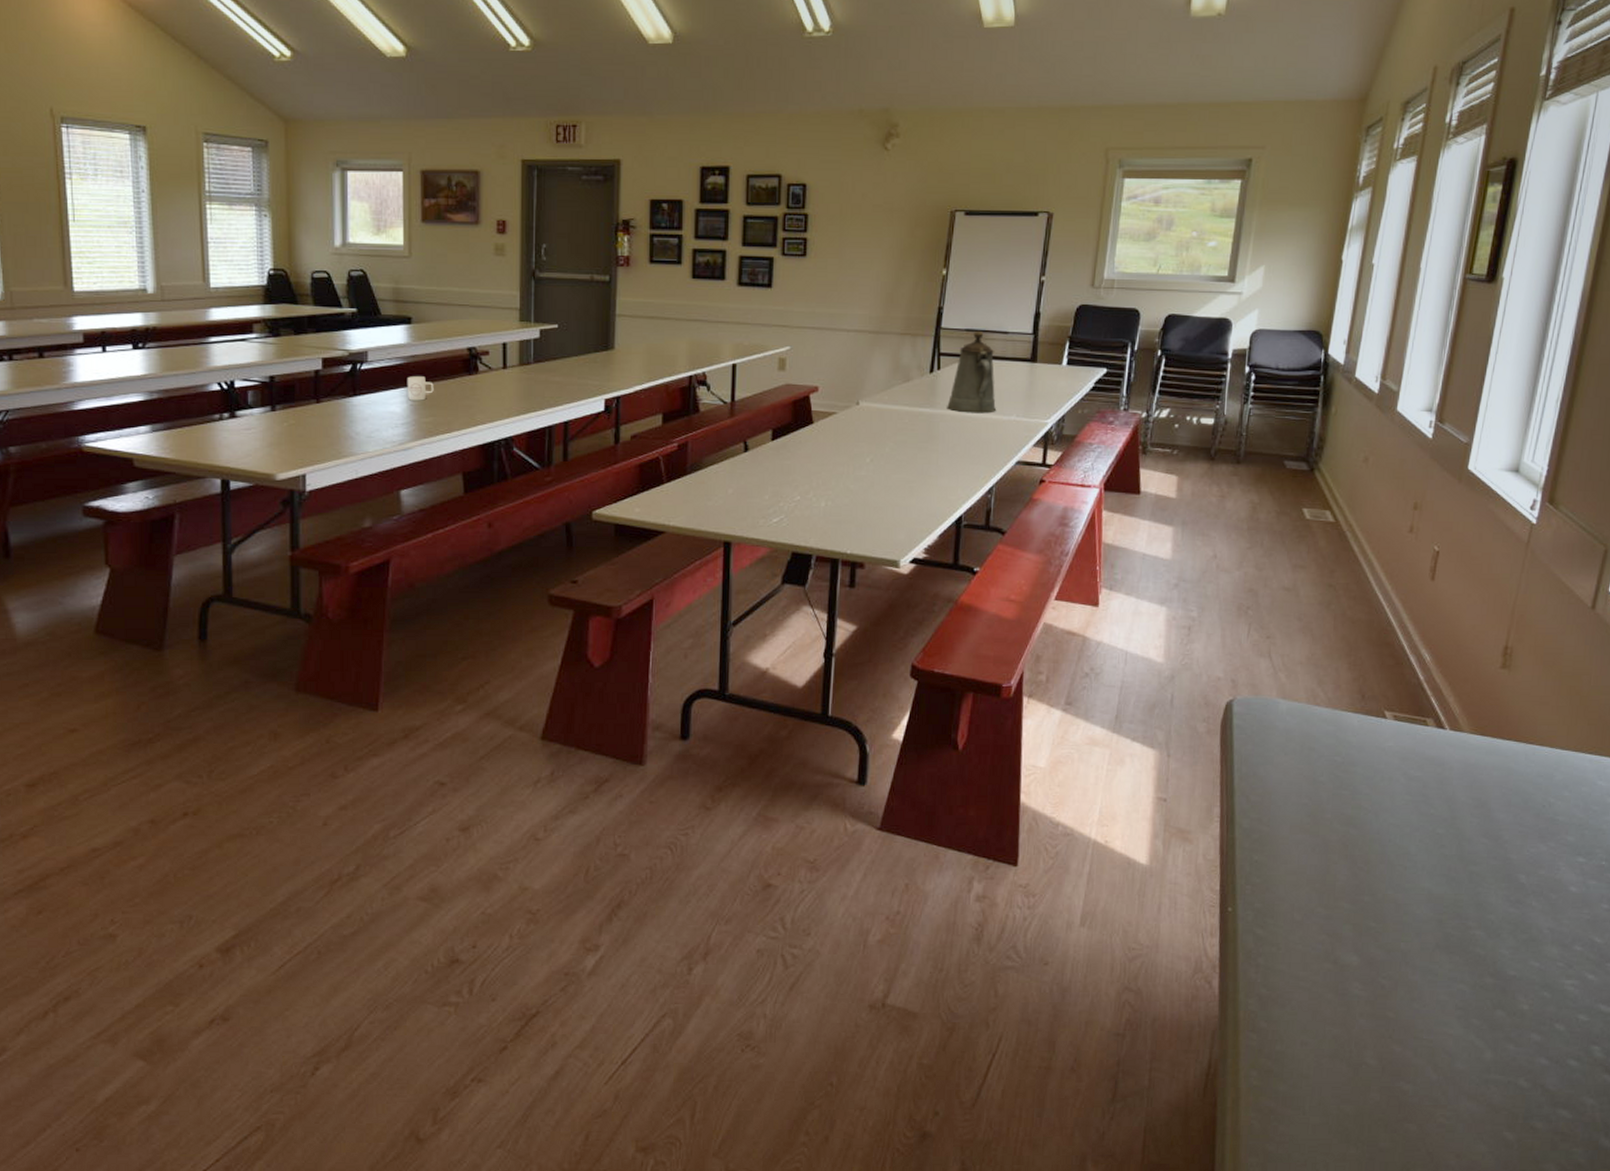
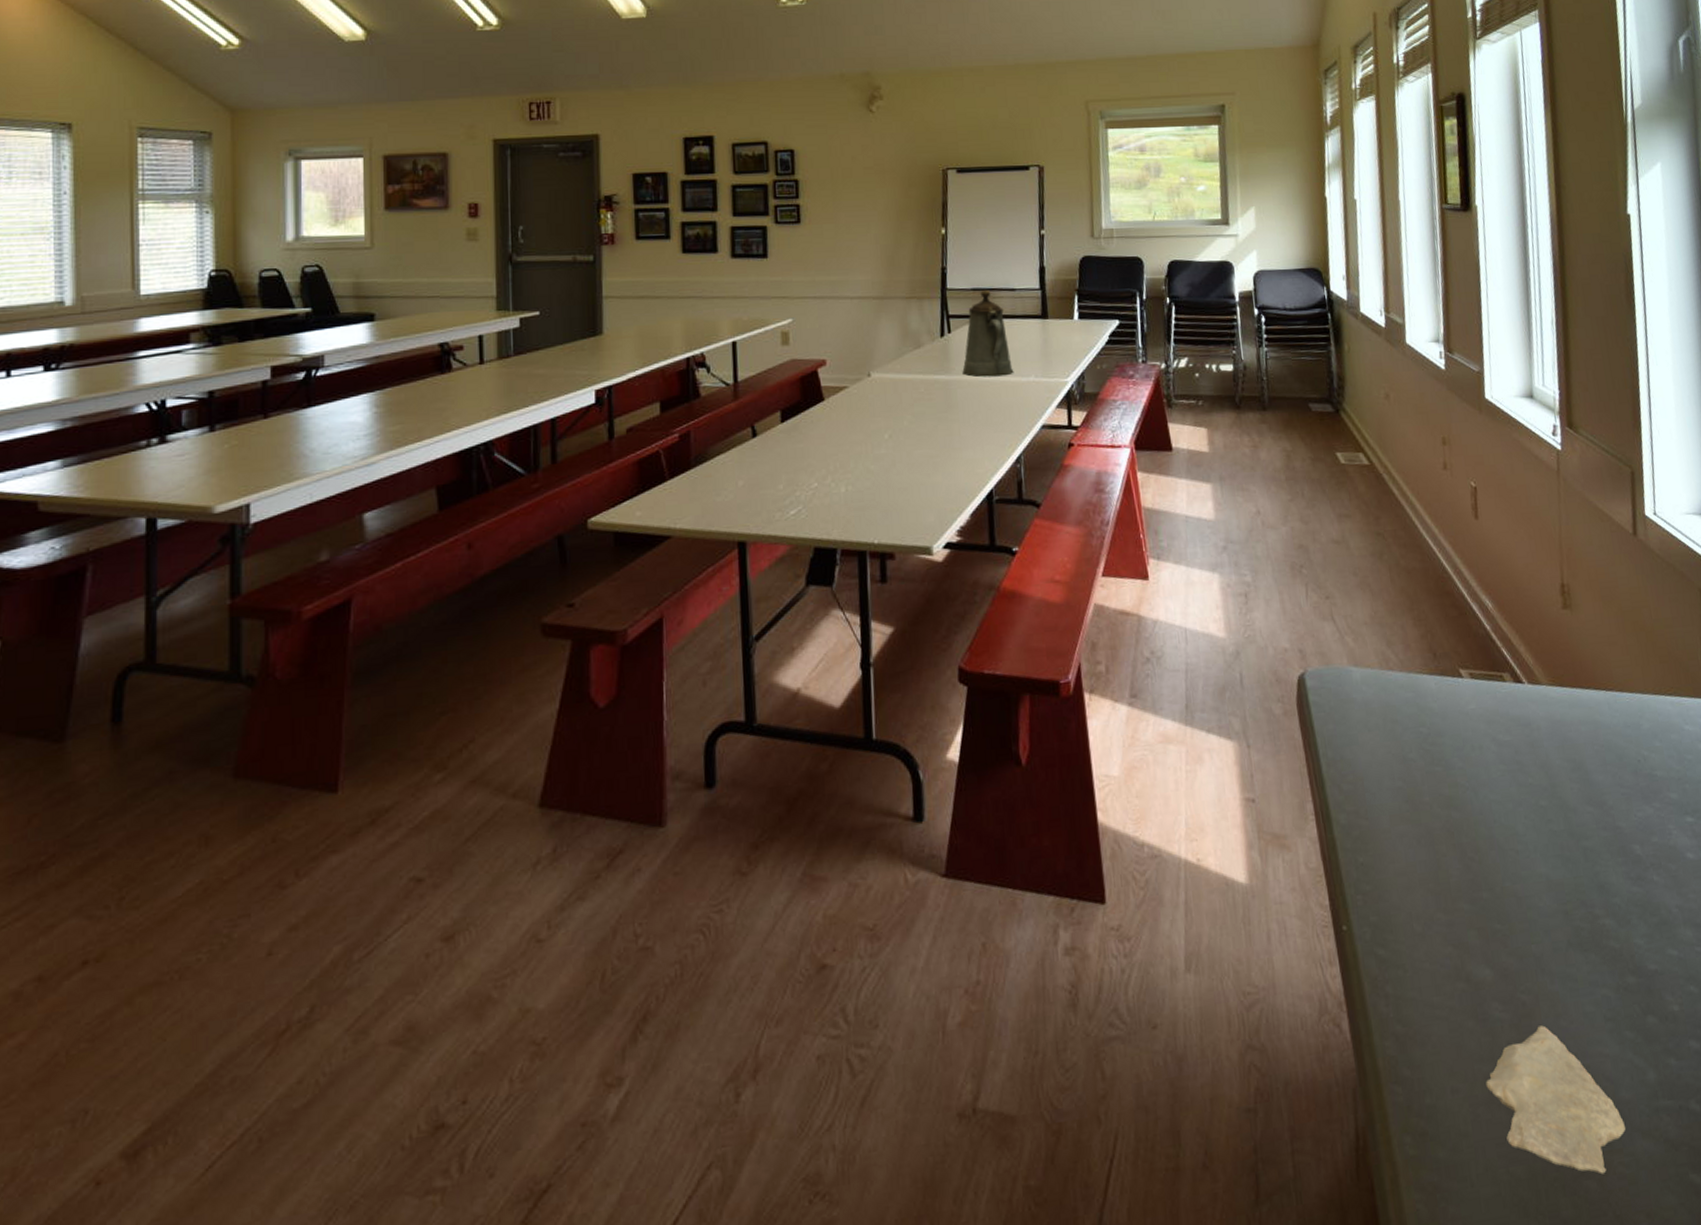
mug: present [407,376,434,401] -> none [369,379,401,408]
tissue: none [1333,1005,1454,1121] -> present [1486,1025,1626,1175]

